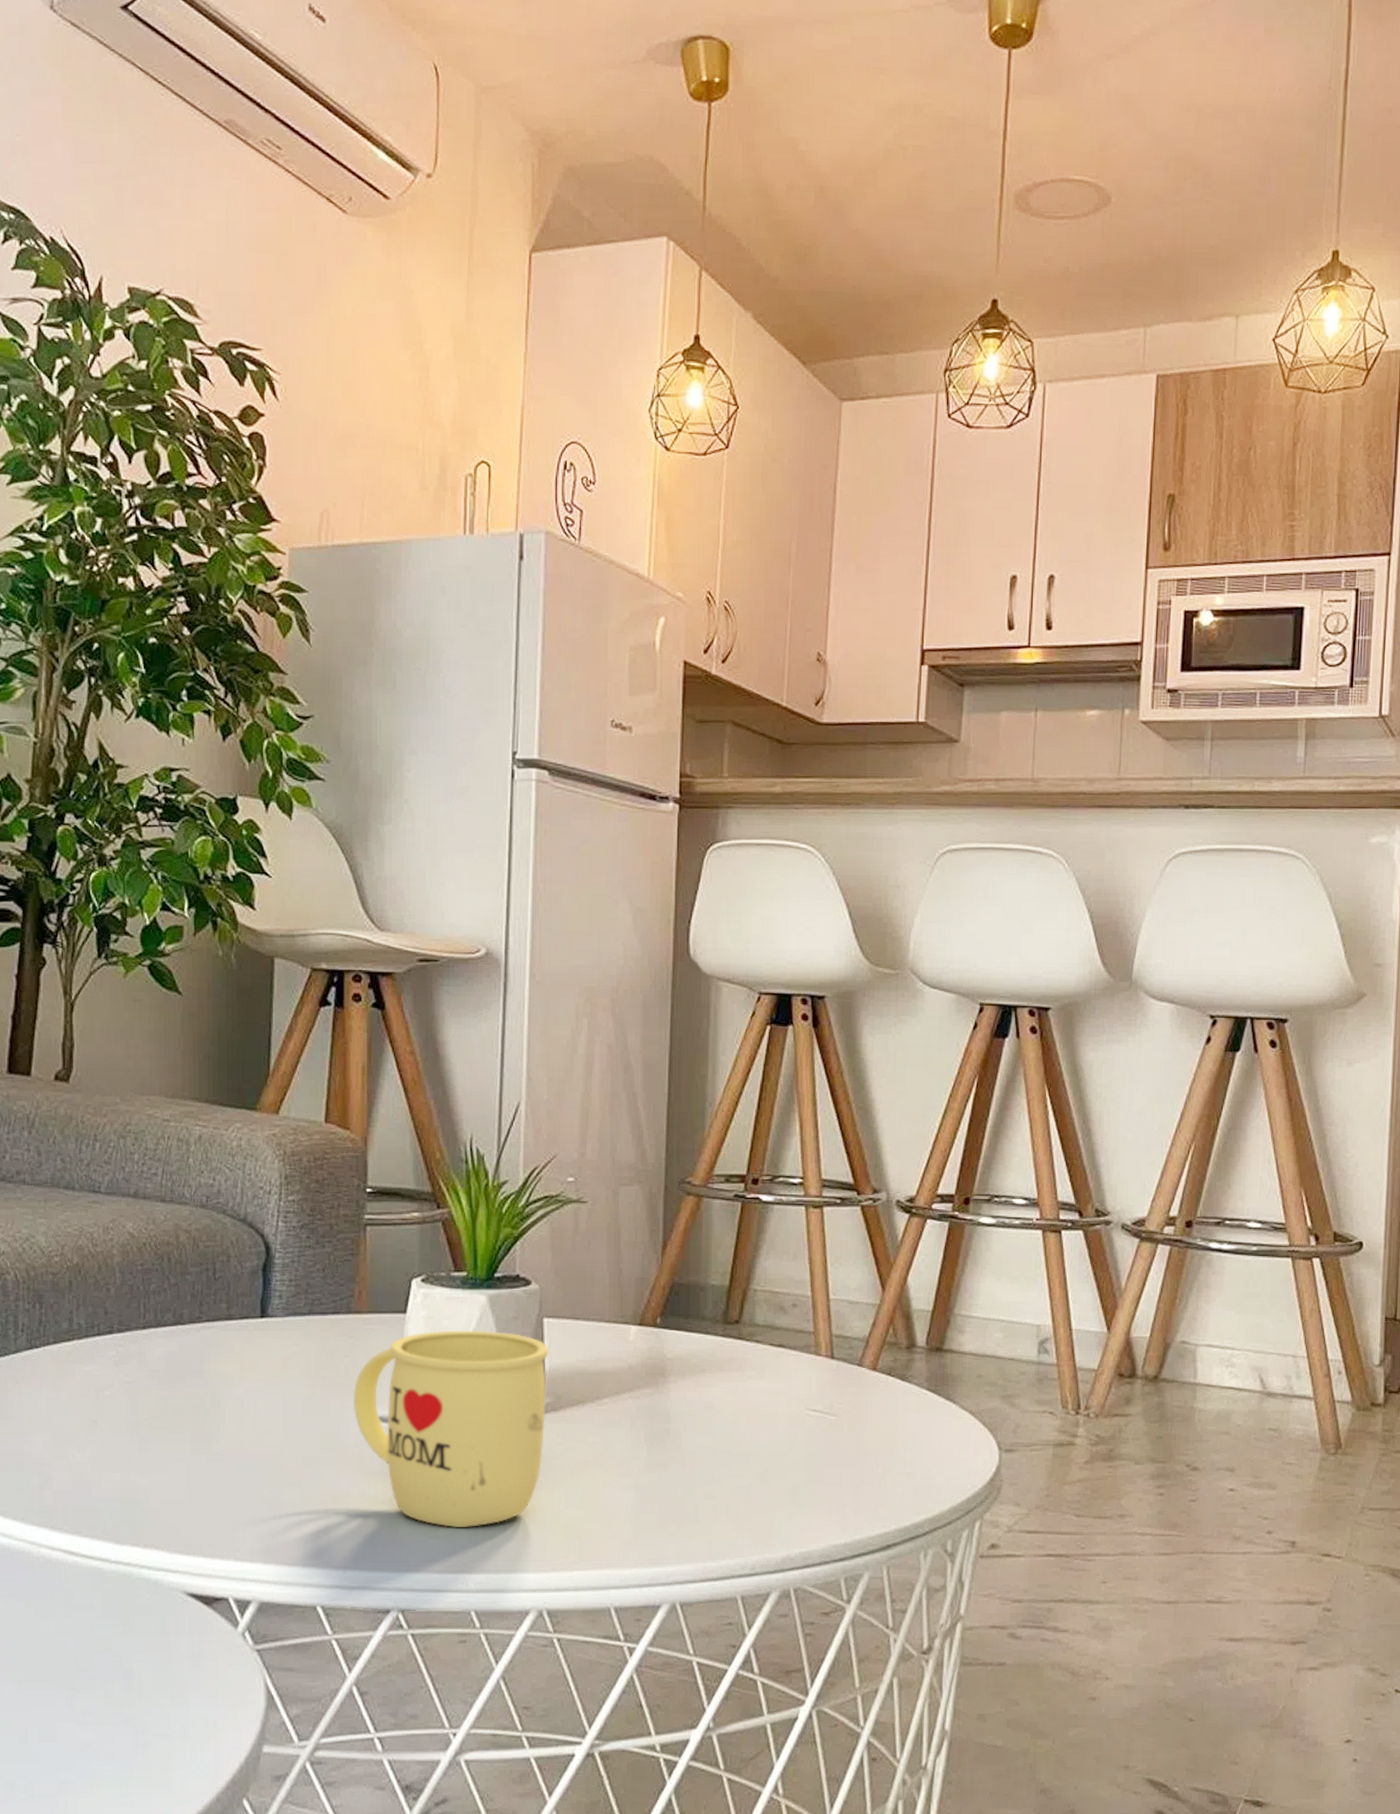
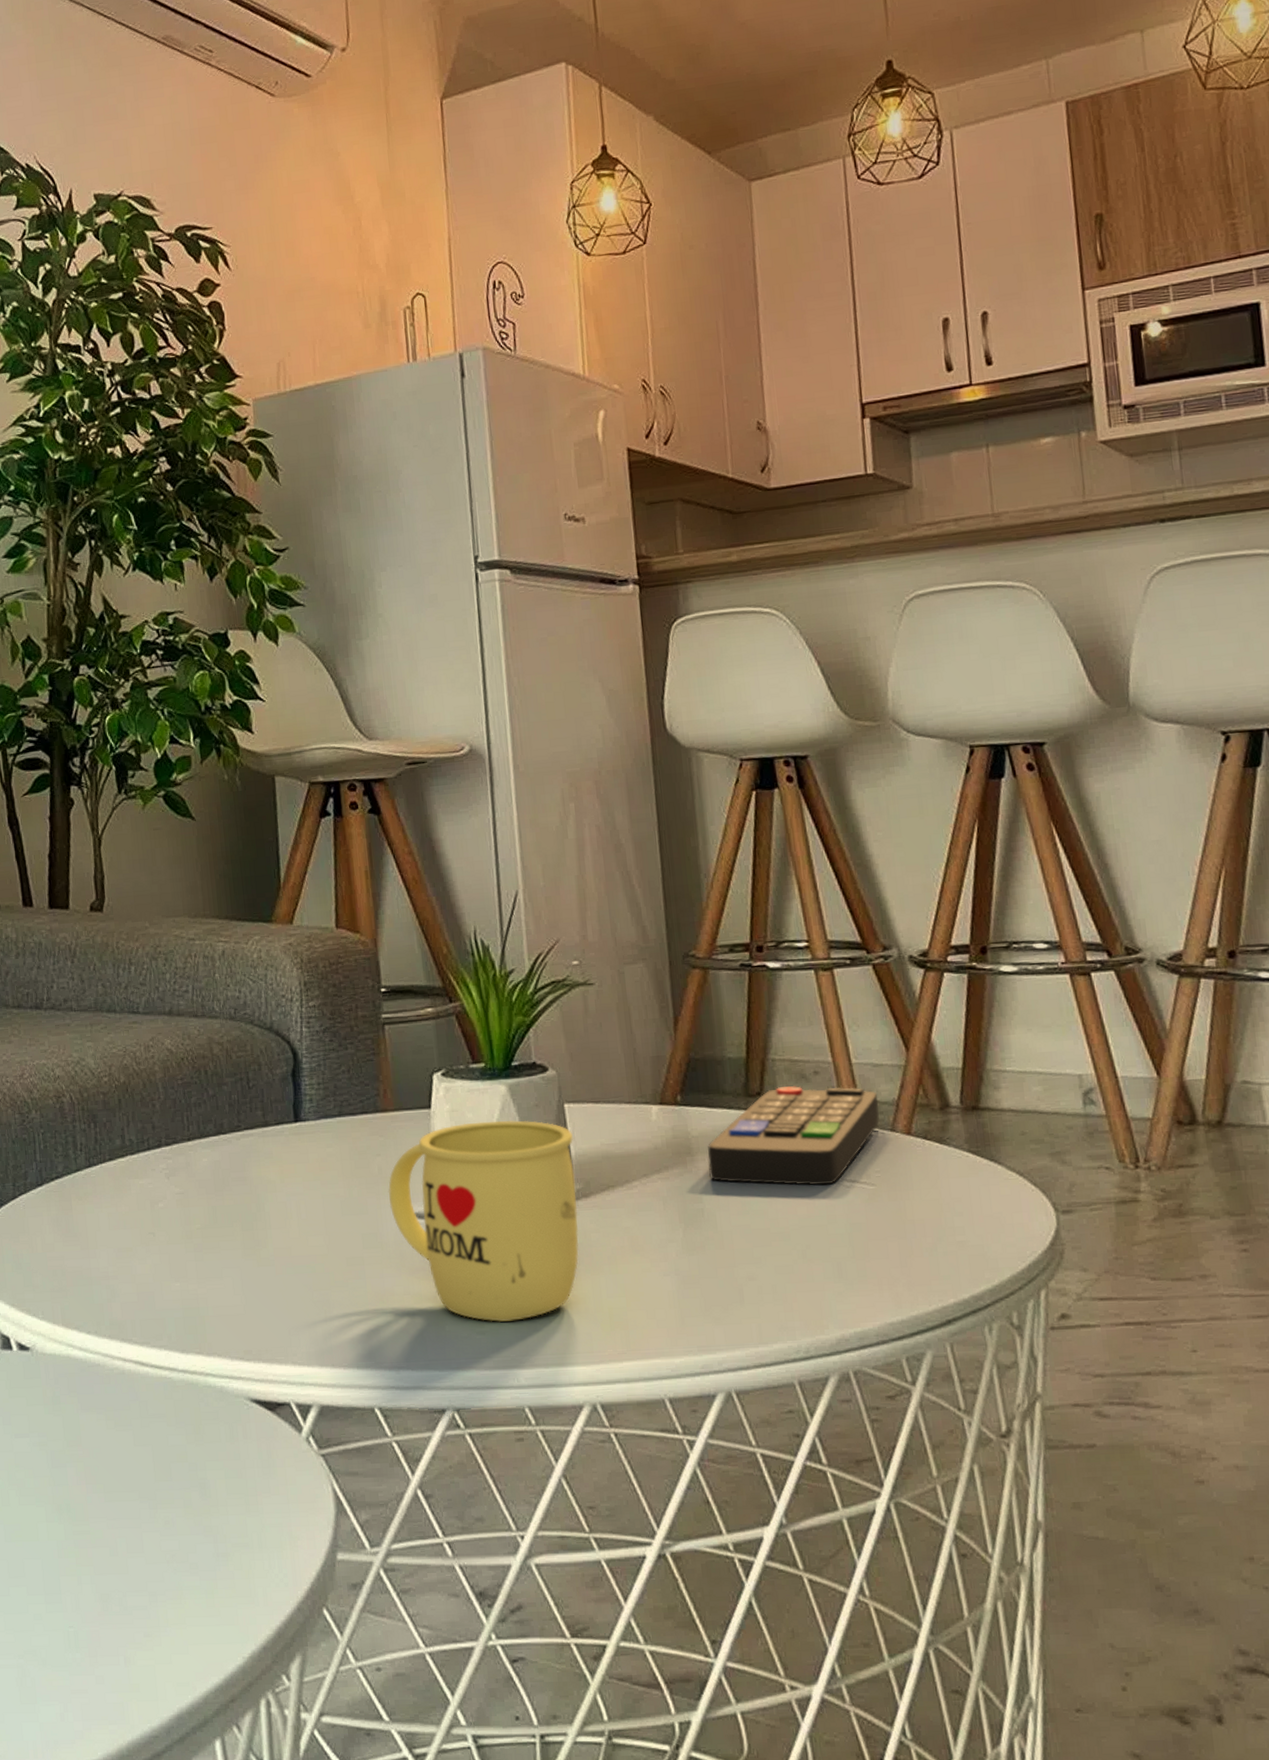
remote control: none [679,1317,850,1413] -> present [707,1086,880,1186]

